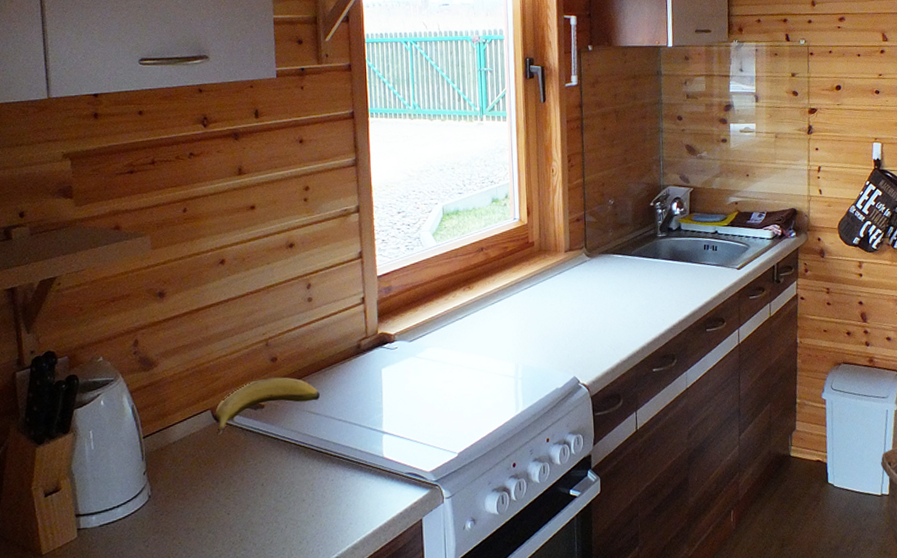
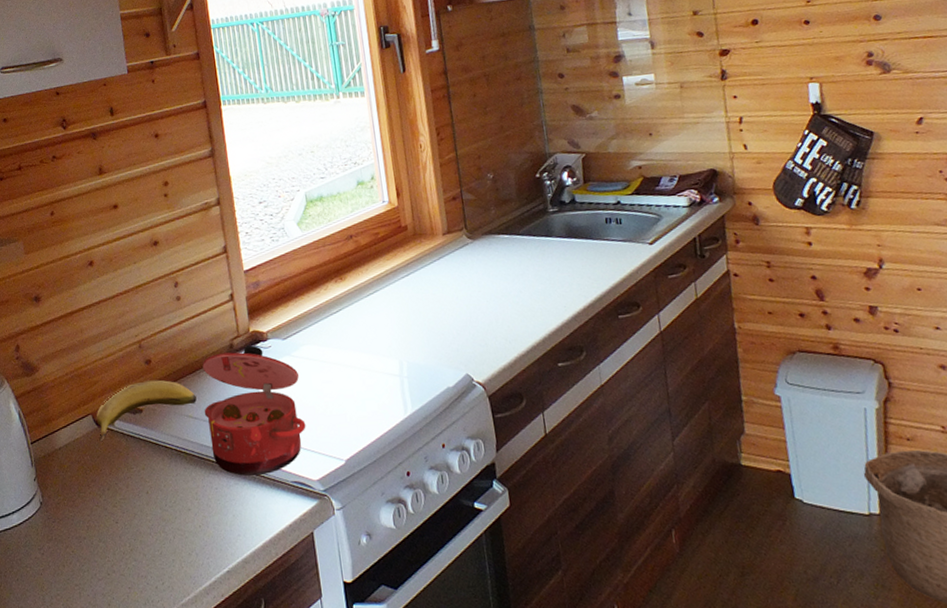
cooking pot: none [326,346,424,469] -> present [202,345,306,477]

